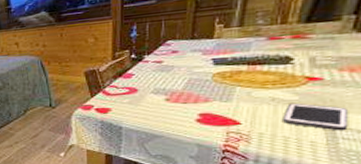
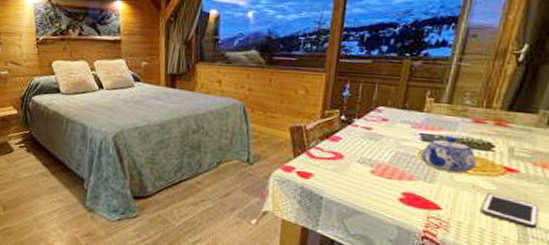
teapot: none [215,56,275,90] -> present [421,136,477,173]

